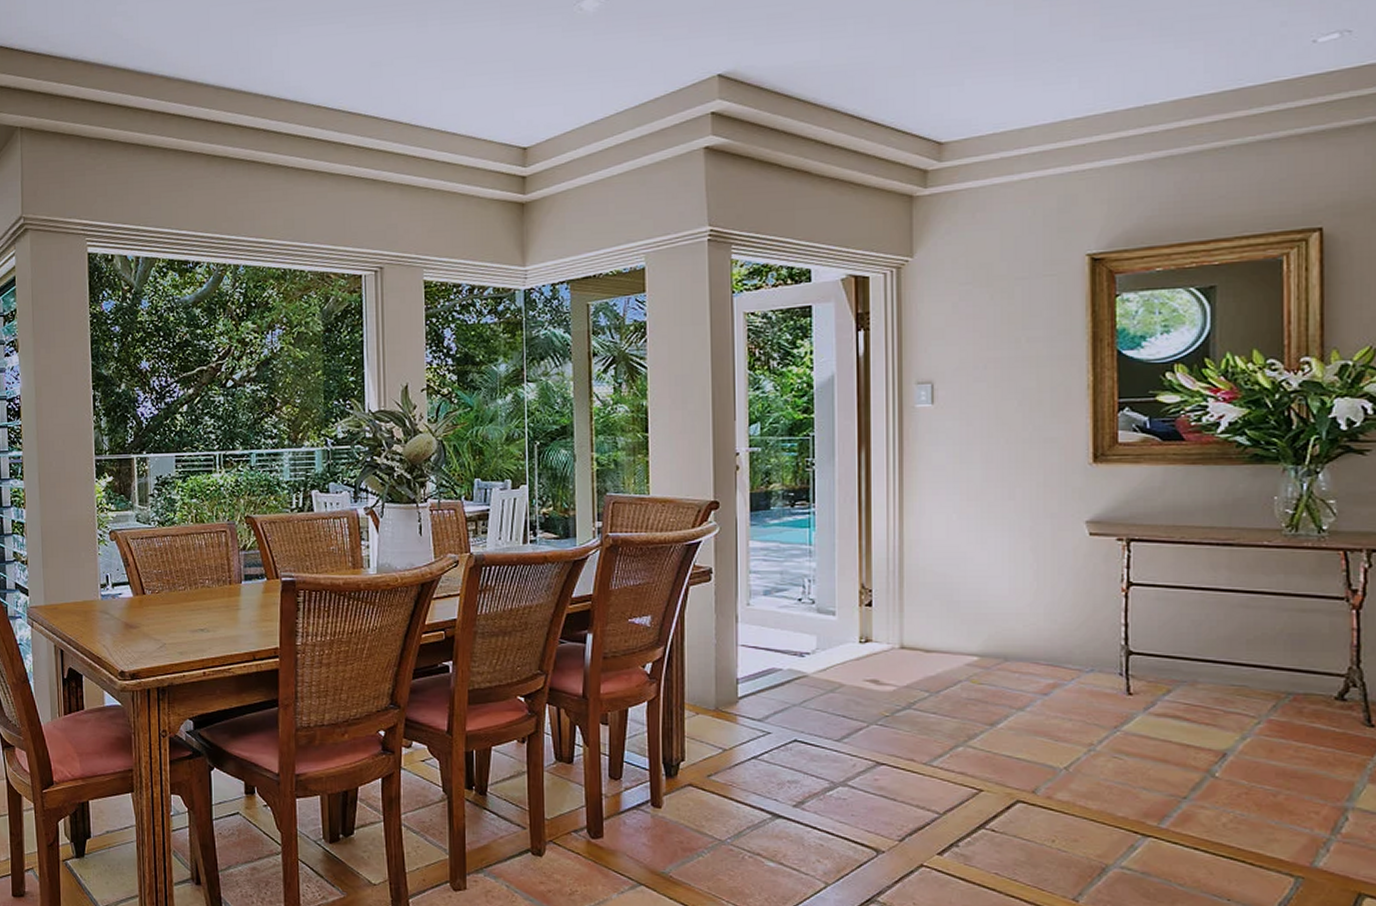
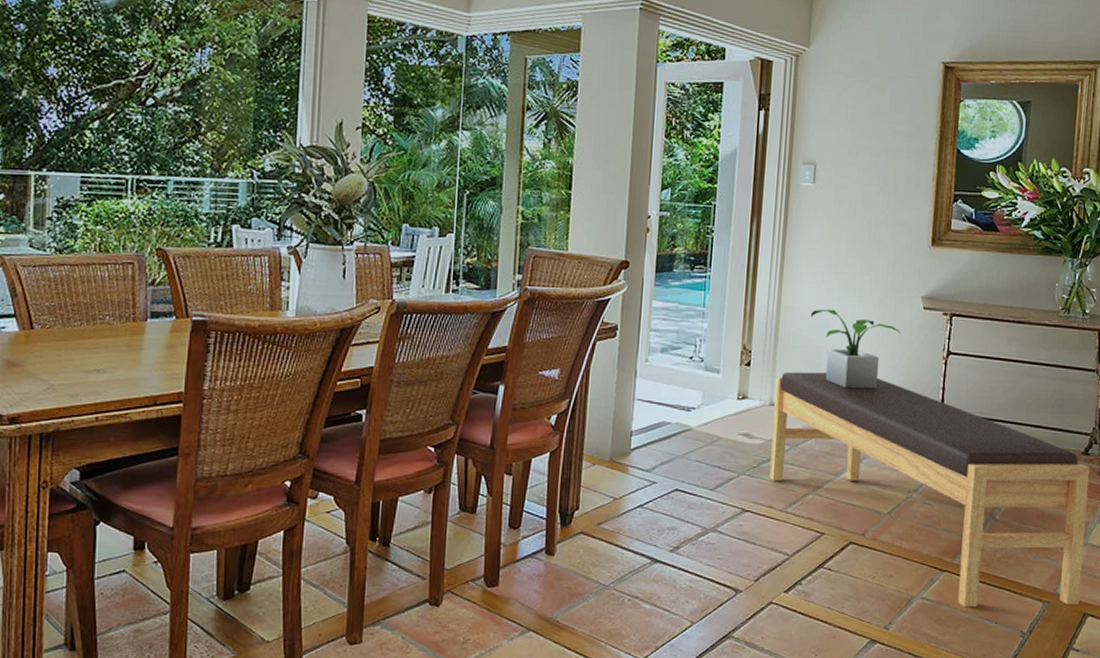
bench: none [904,611,1350,882] -> present [769,371,1090,608]
potted plant: none [943,540,1061,628] -> present [811,309,901,389]

